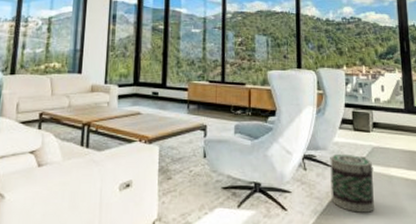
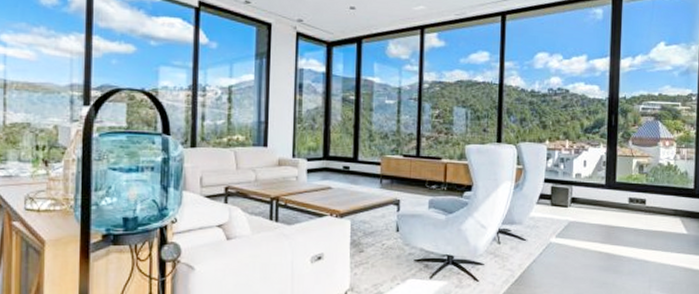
basket: present [330,153,374,213] -> none [523,228,568,283]

